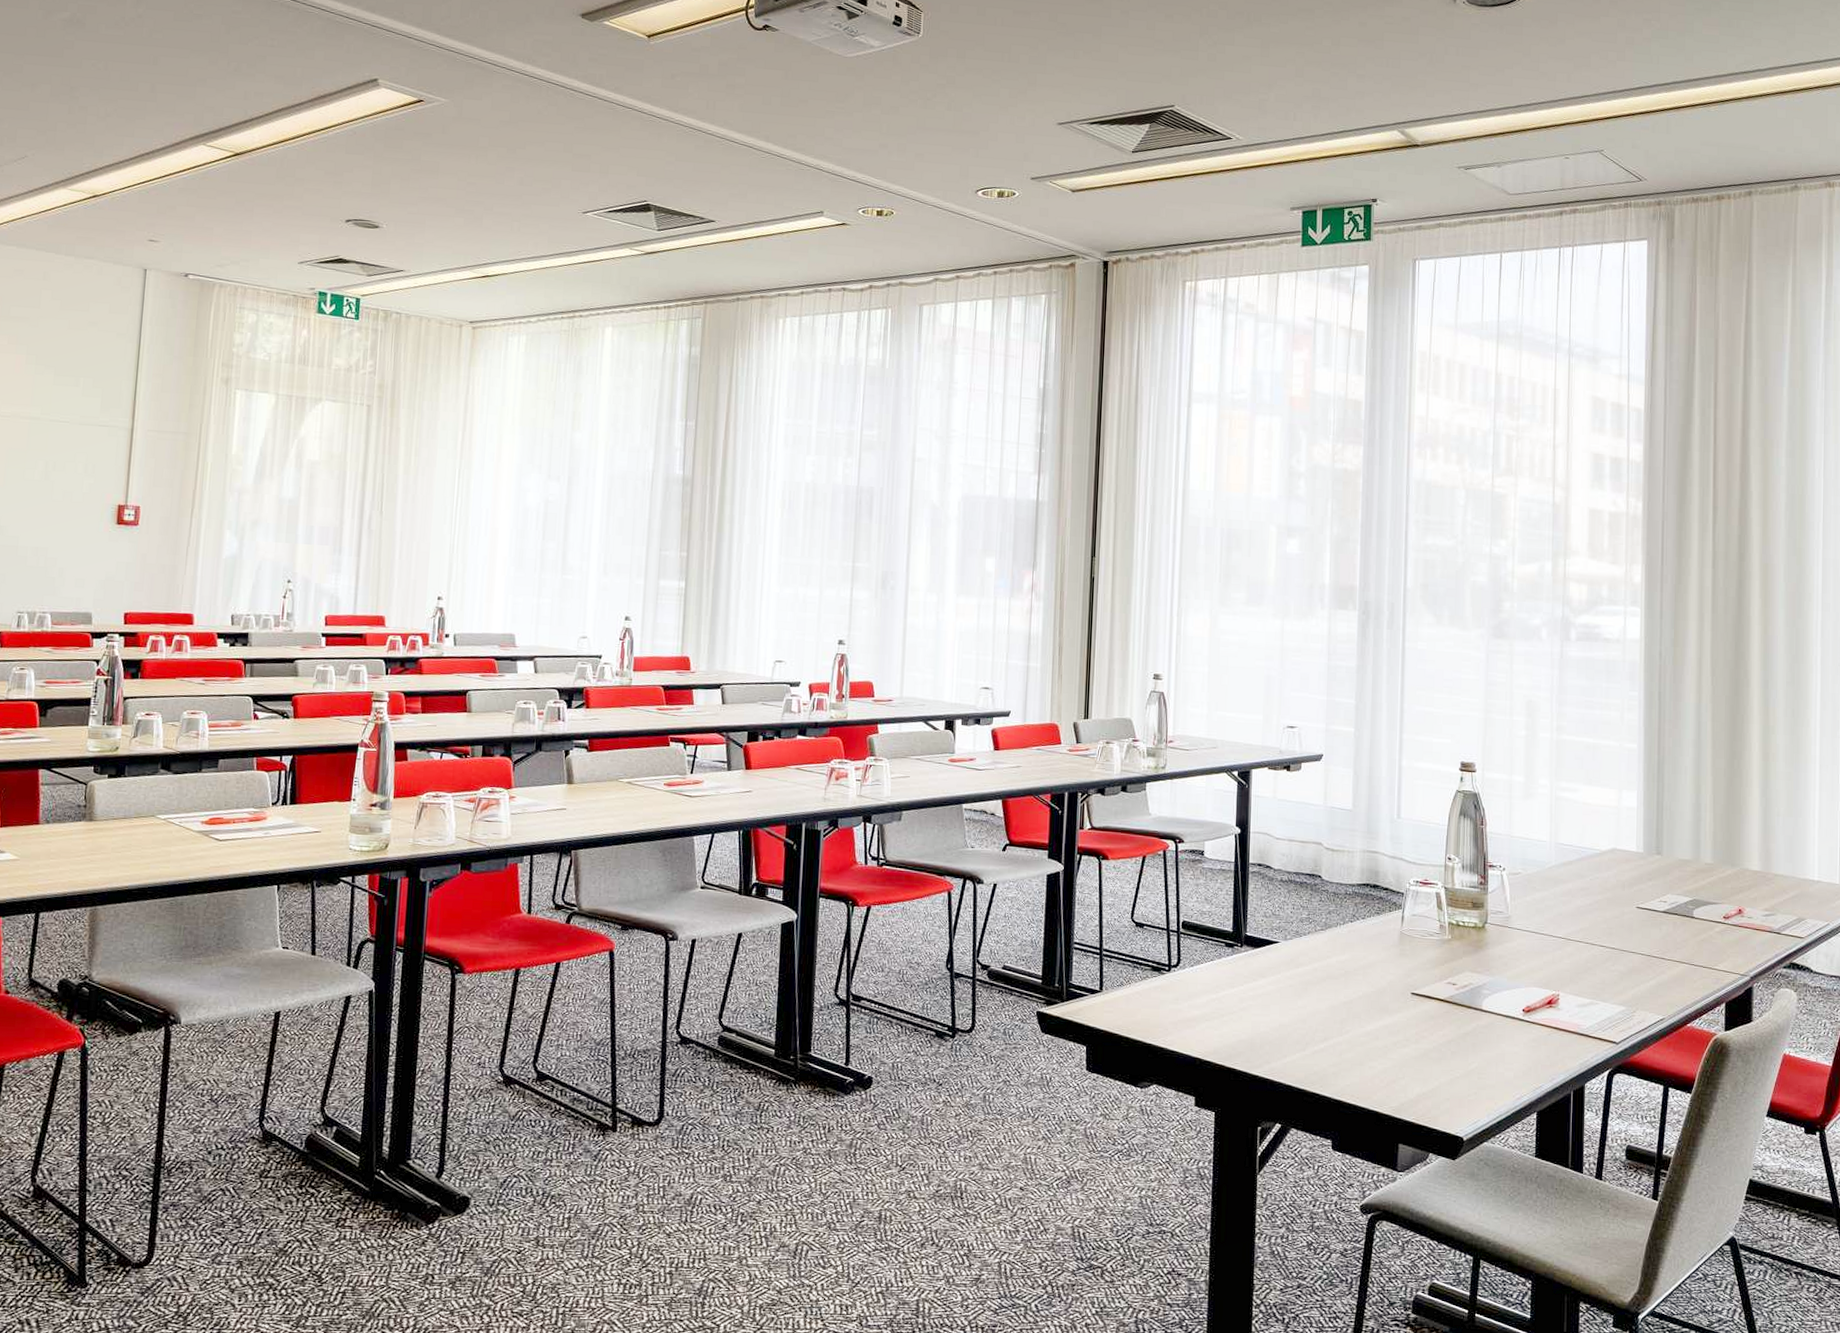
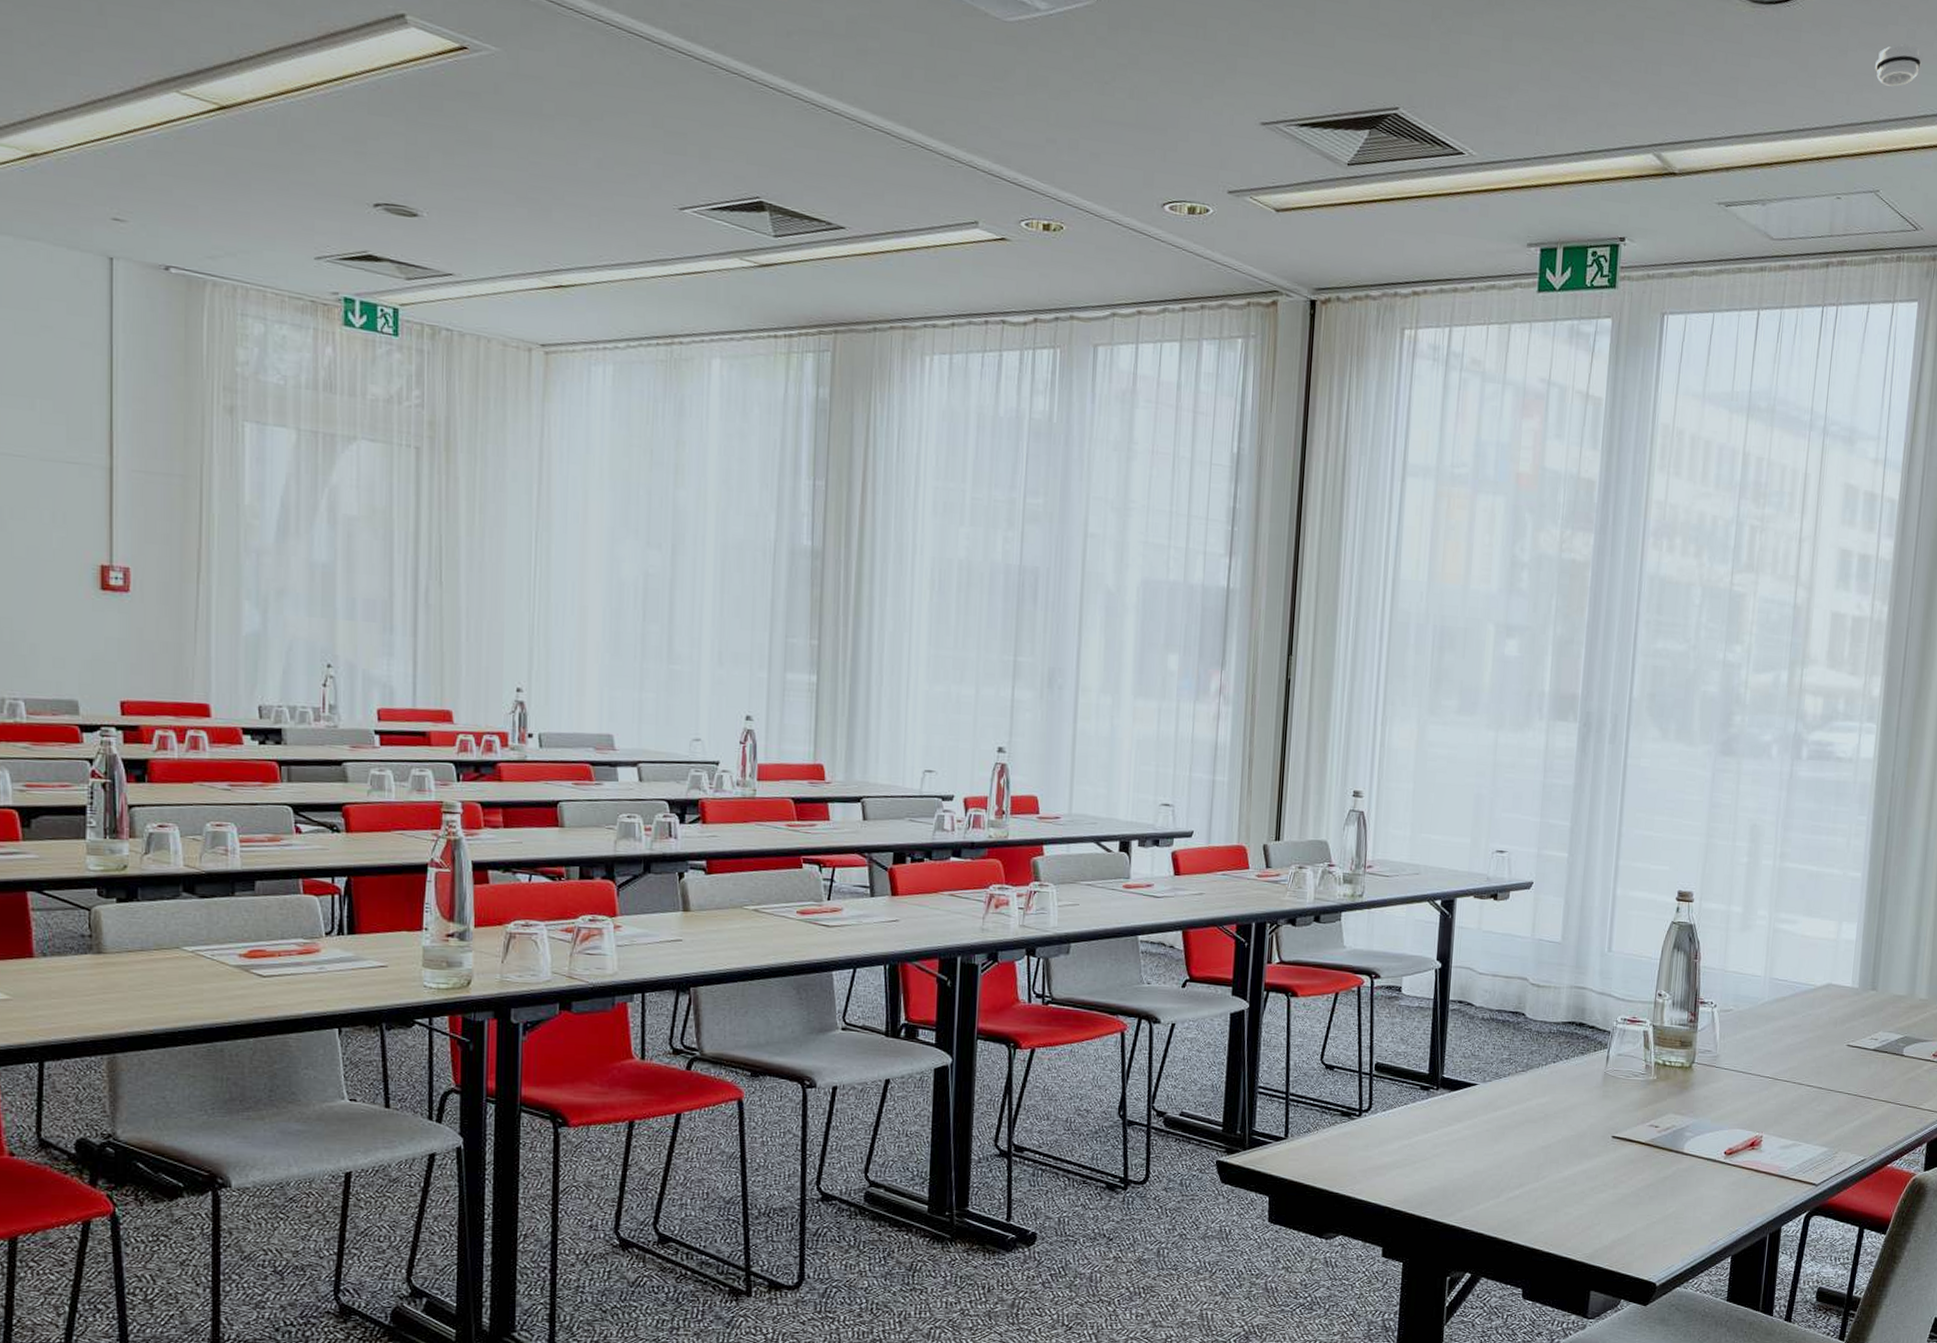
smoke detector: none [1591,31,1633,66] -> present [1875,43,1922,87]

